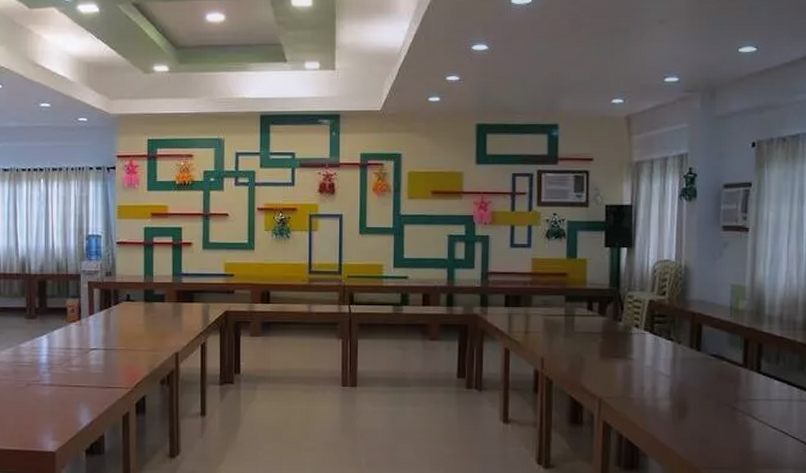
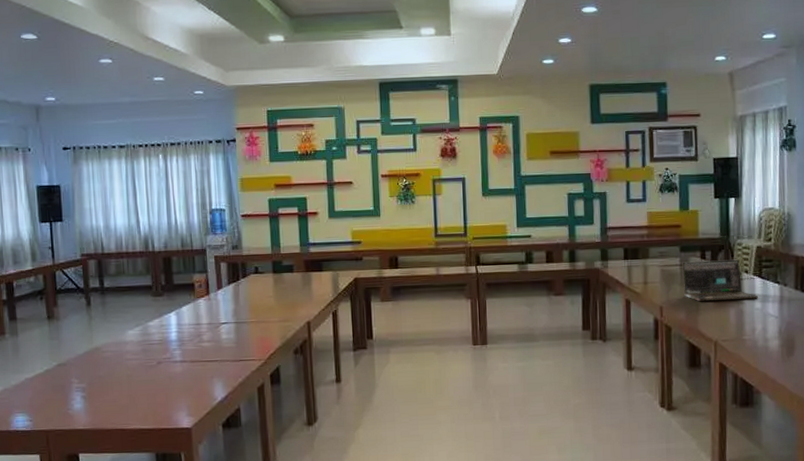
laptop: none [567,312,648,356] -> present [682,259,758,302]

